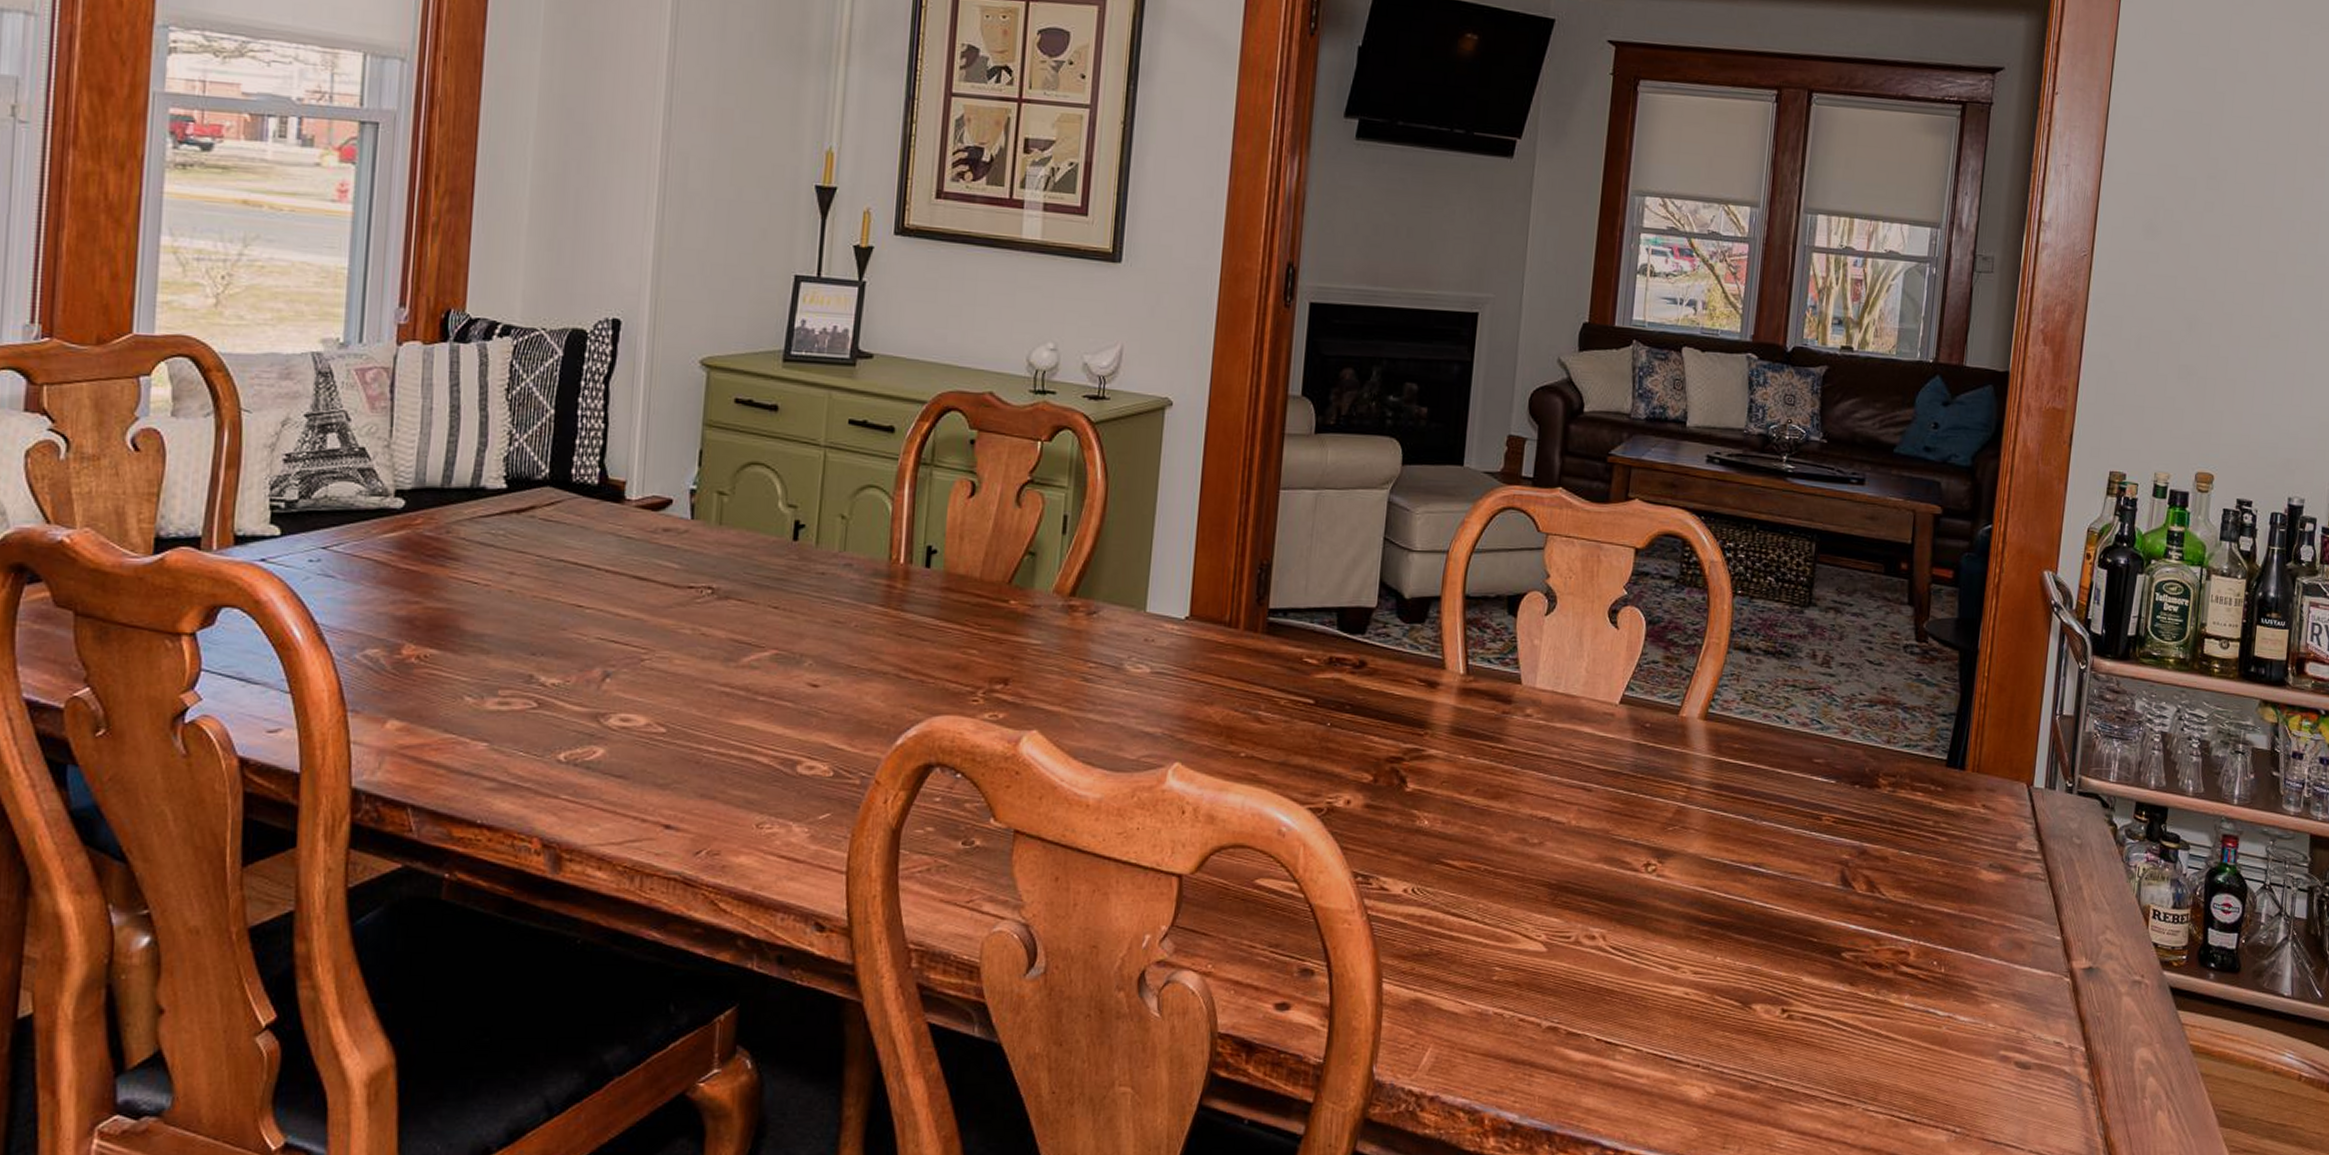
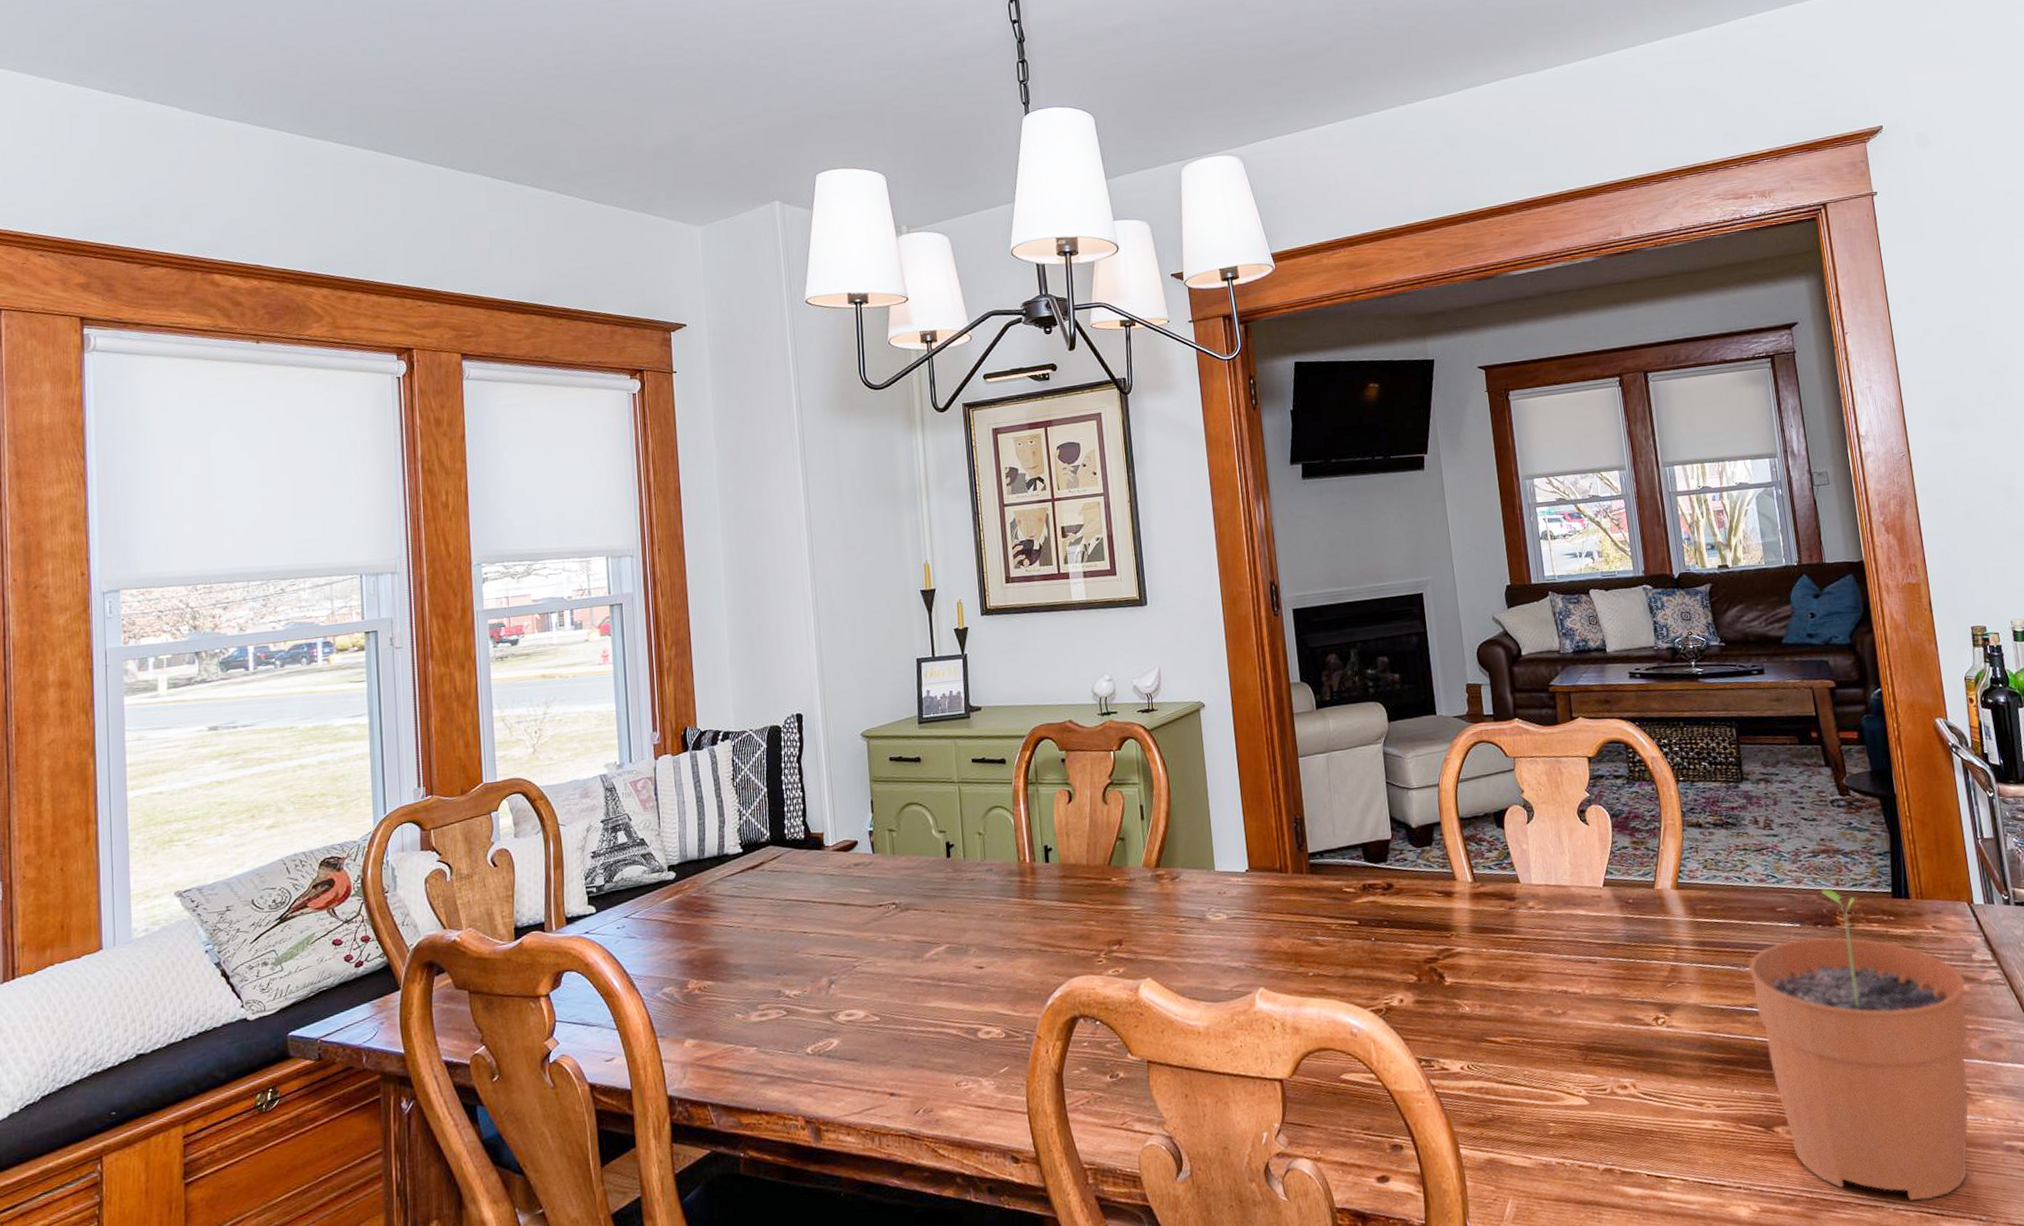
plant pot: none [1764,746,2002,1104] -> present [1747,889,1969,1201]

